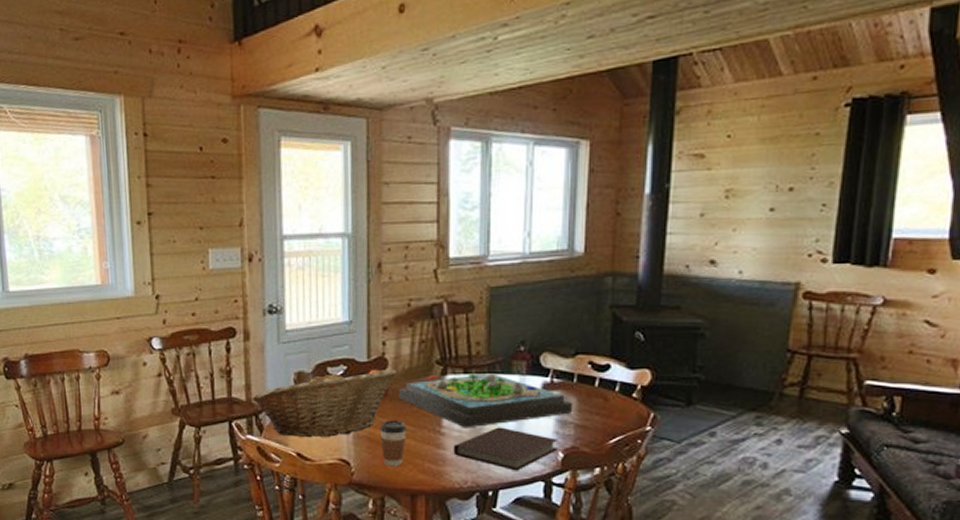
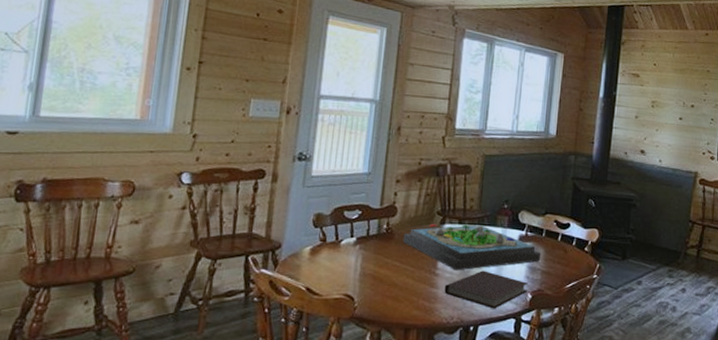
fruit basket: present [251,368,396,438] -> none [271,213,403,274]
coffee cup: present [379,420,406,467] -> none [383,260,407,303]

